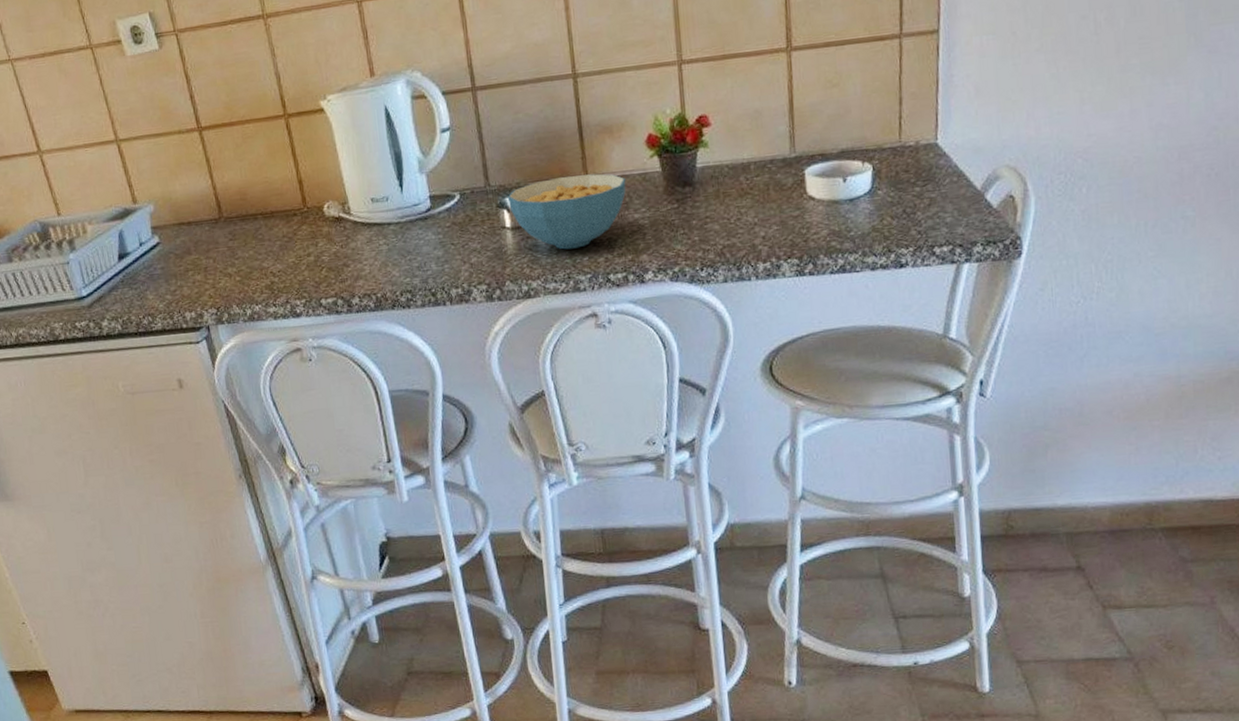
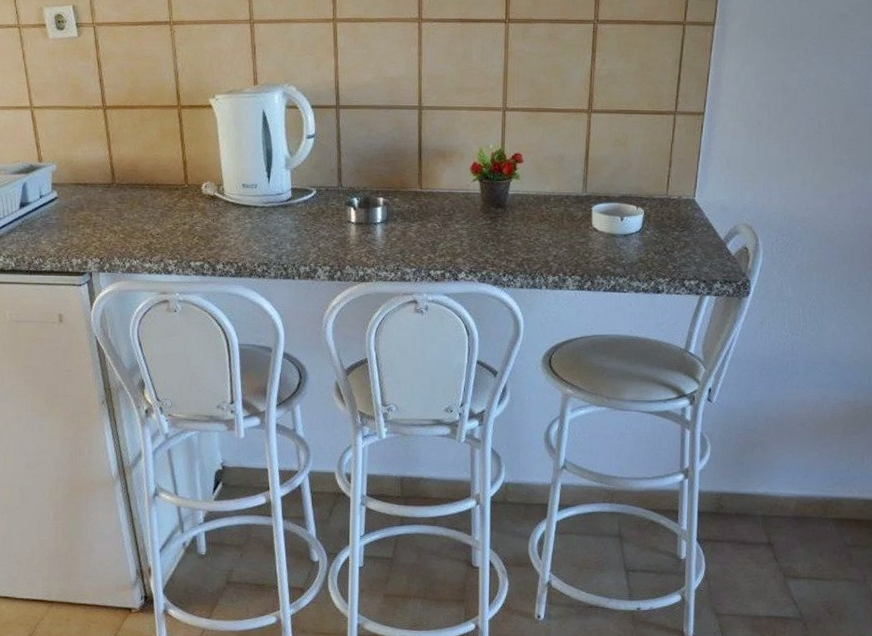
cereal bowl: present [507,173,626,250] -> none [355,187,452,246]

